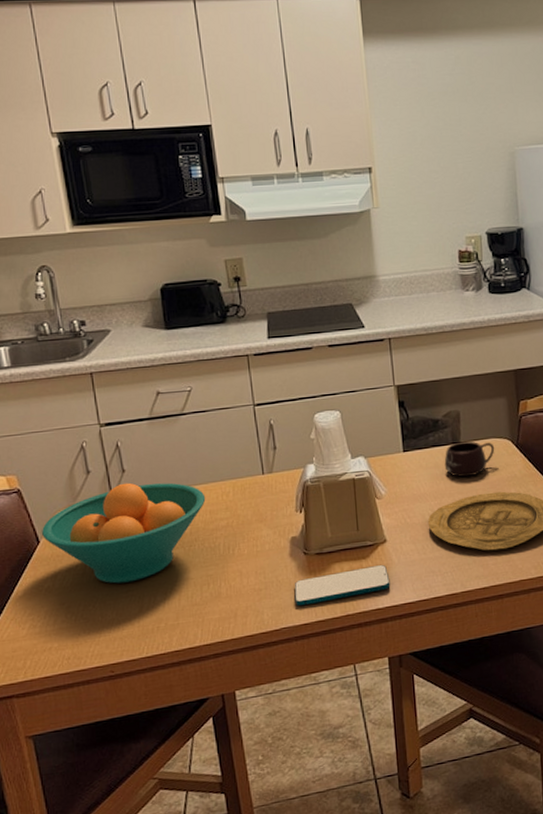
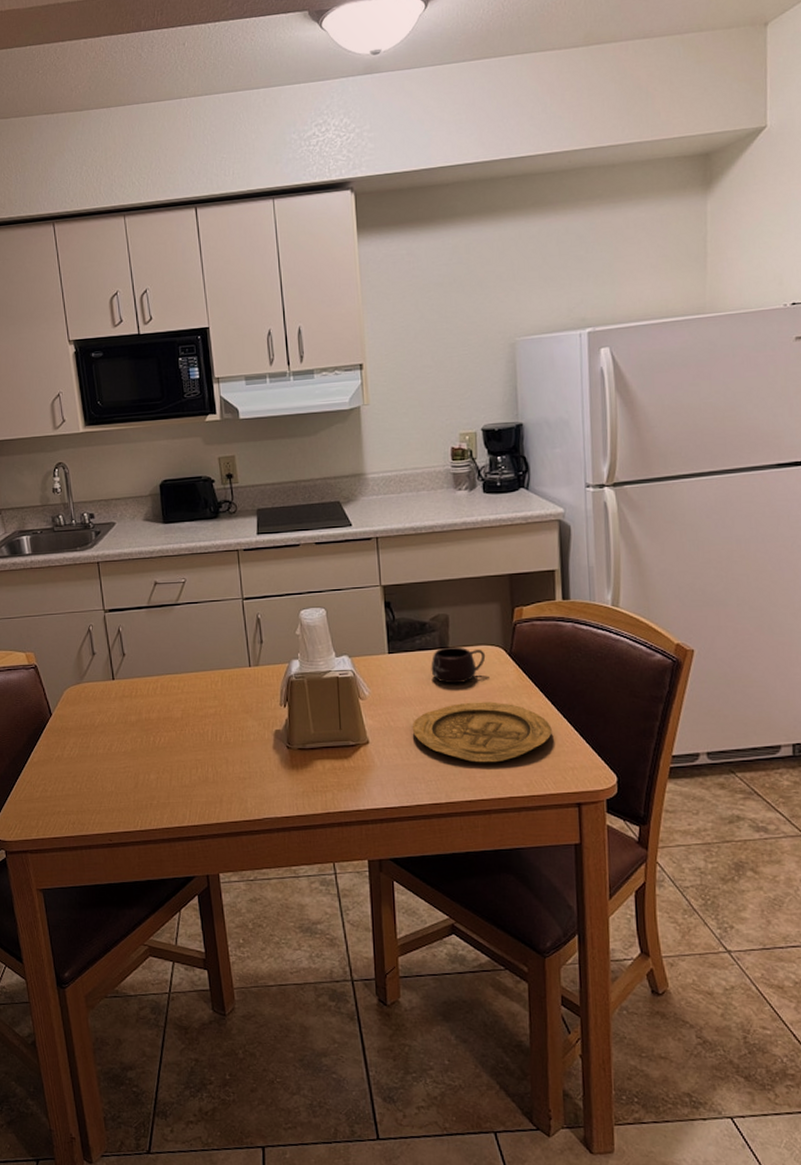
fruit bowl: present [42,482,206,584] -> none [54,666,196,759]
smartphone: present [294,564,391,606] -> none [277,765,372,799]

